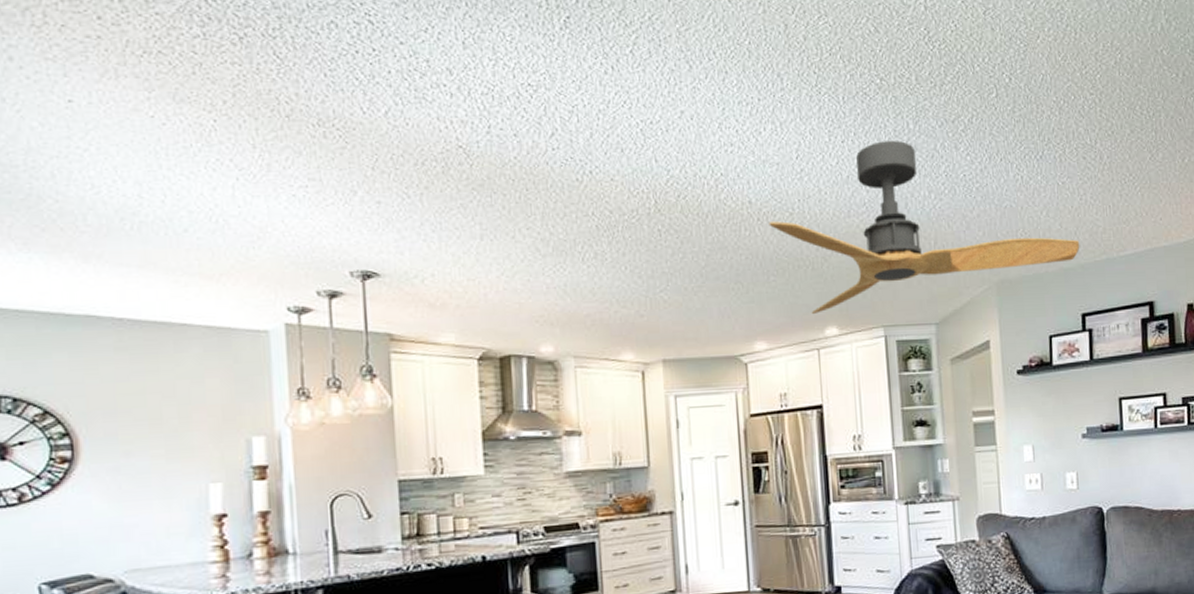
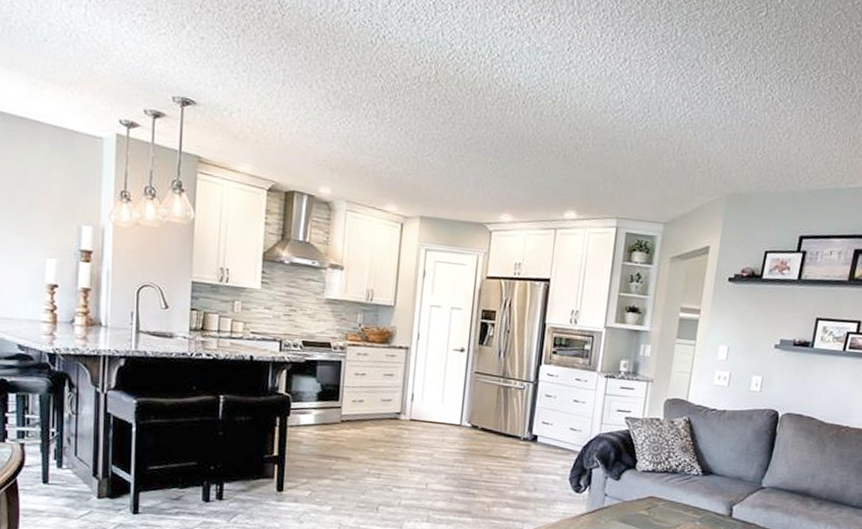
ceiling fan: present [769,141,1080,314] -> none [532,44,814,197]

